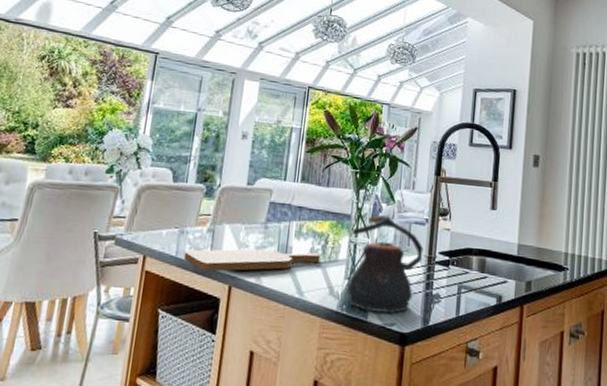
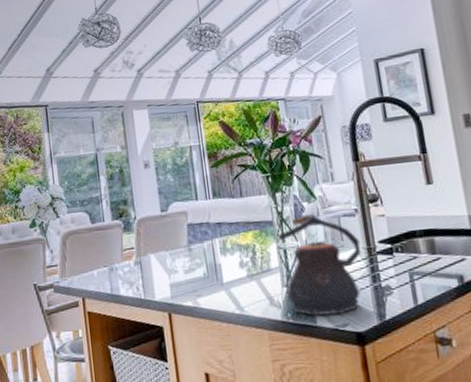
cutting board: present [183,249,321,272] -> none [118,266,252,303]

